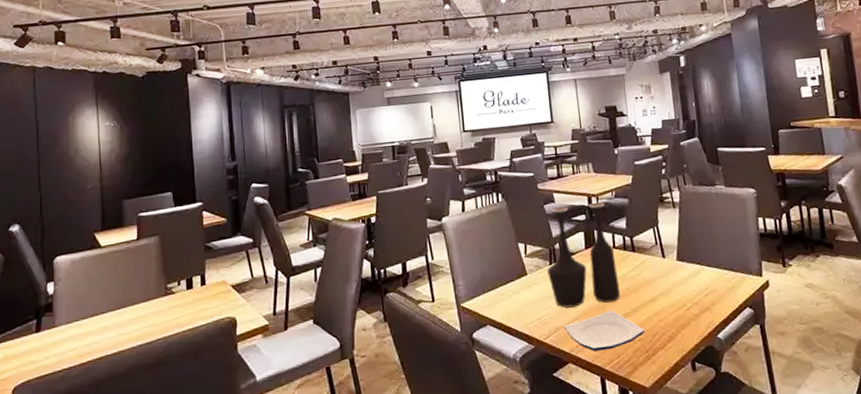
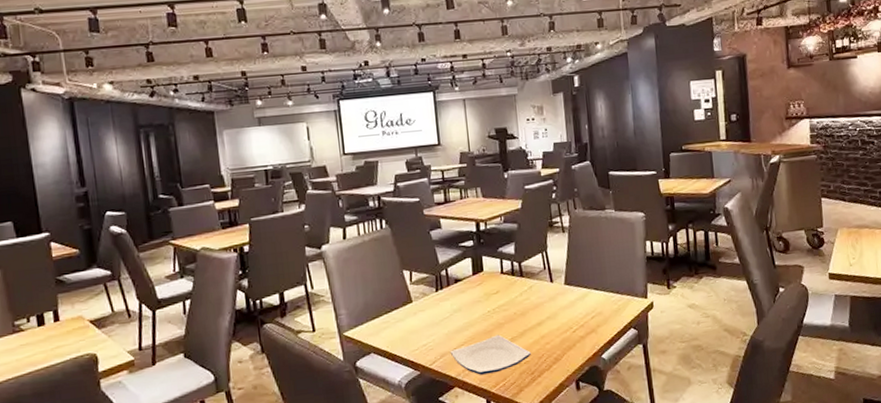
vase: present [547,202,621,308] -> none [433,227,508,334]

